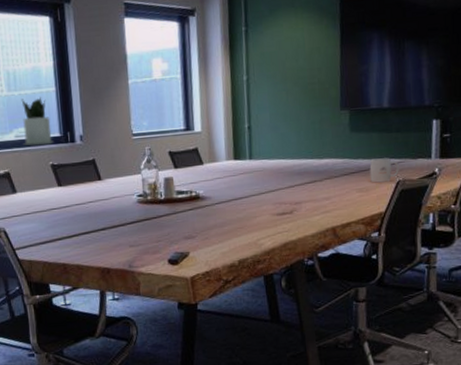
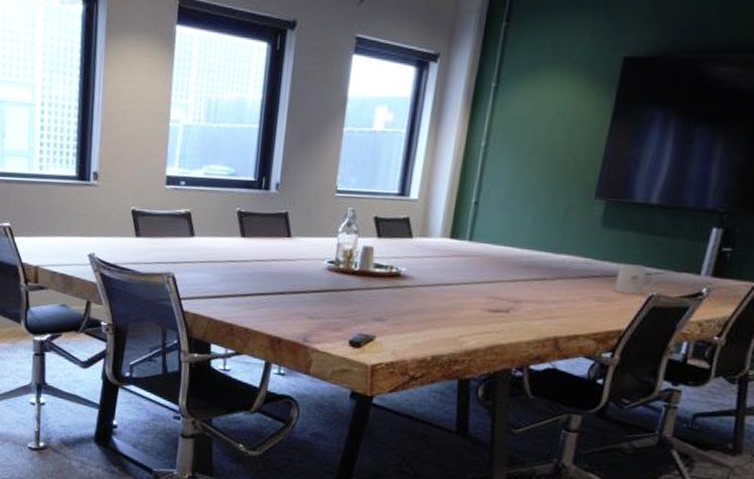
planter: present [21,97,54,147] -> none [211,132,247,189]

